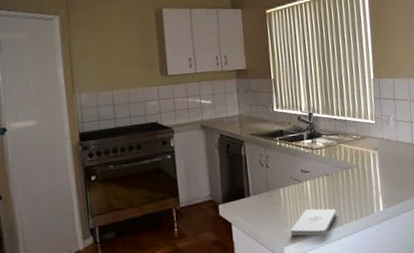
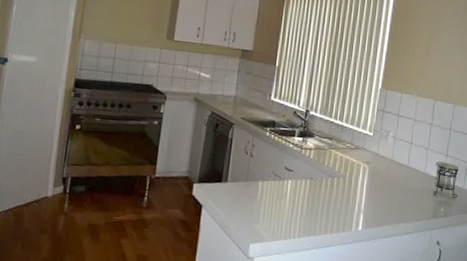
notepad: present [290,208,337,236] -> none [260,210,312,241]

